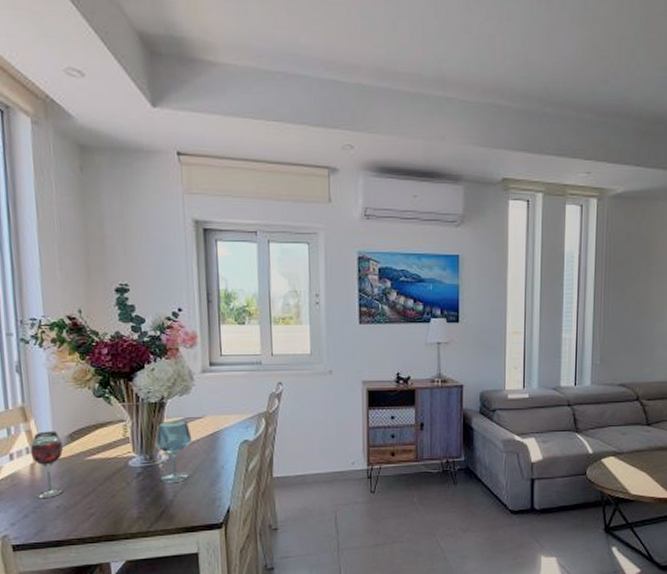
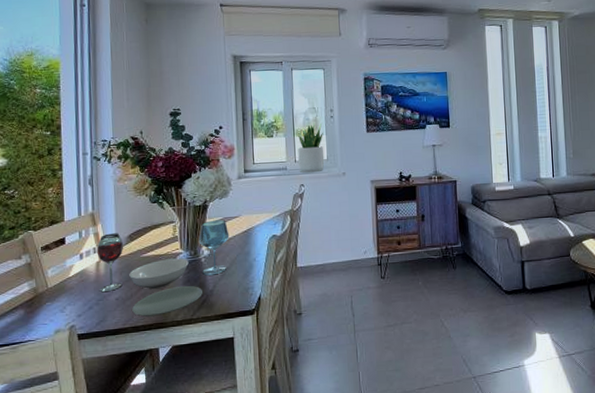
bowl: none [71,463,144,498] -> present [129,258,189,290]
plate: none [76,495,161,528] -> present [132,286,202,317]
planter: none [275,309,308,370] -> present [298,122,325,174]

